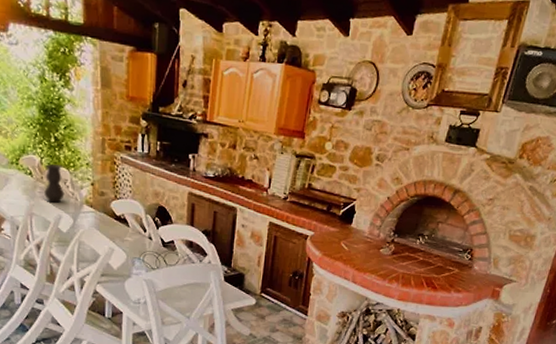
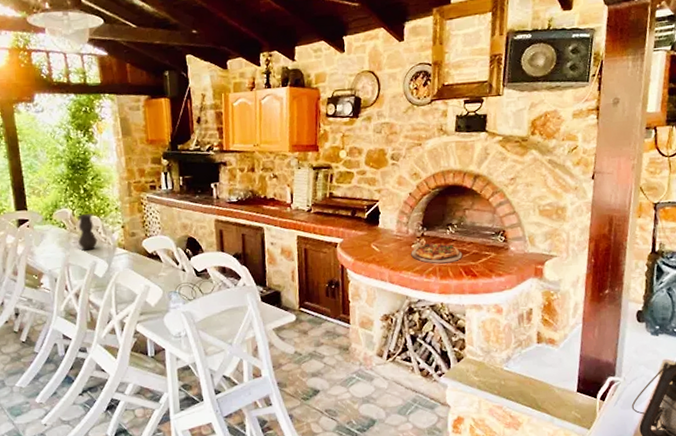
pizza: none [378,249,428,272] -> present [411,242,463,264]

